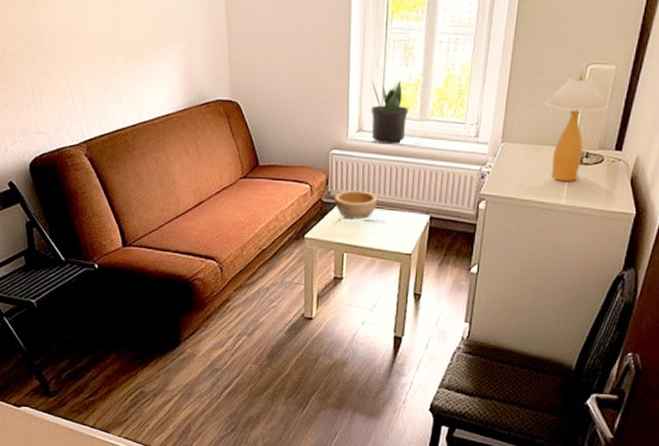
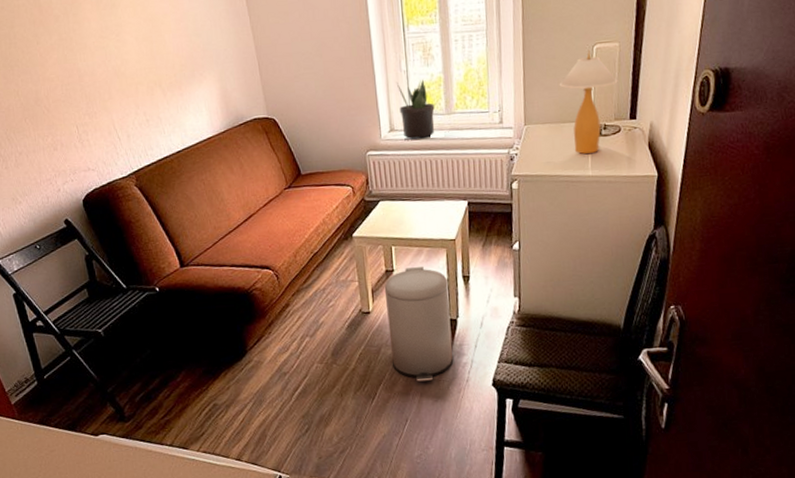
pedal bin: none [329,277,398,397] -> present [384,267,454,382]
bowl: present [334,190,378,220] -> none [376,186,418,214]

